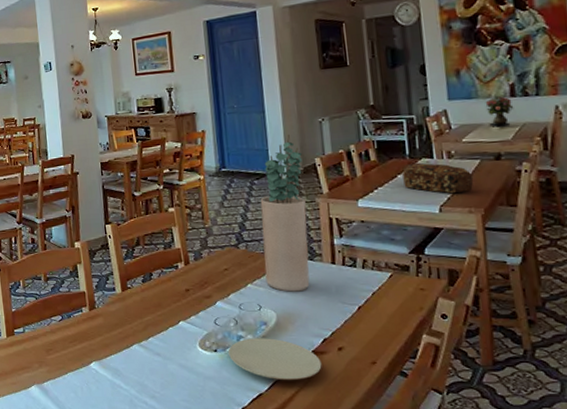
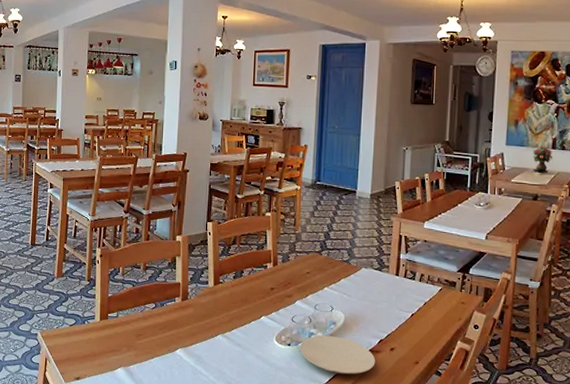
vase: present [260,135,310,292] -> none [340,158,385,298]
bread loaf: present [402,162,474,194] -> none [462,195,515,225]

